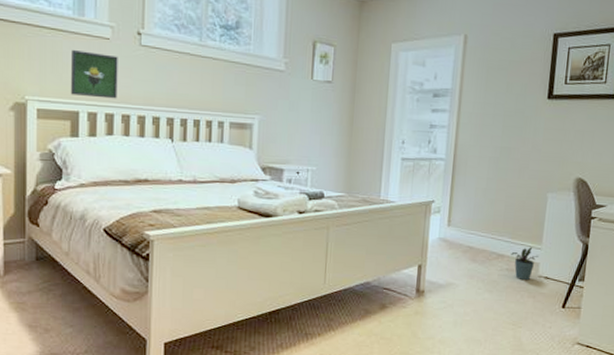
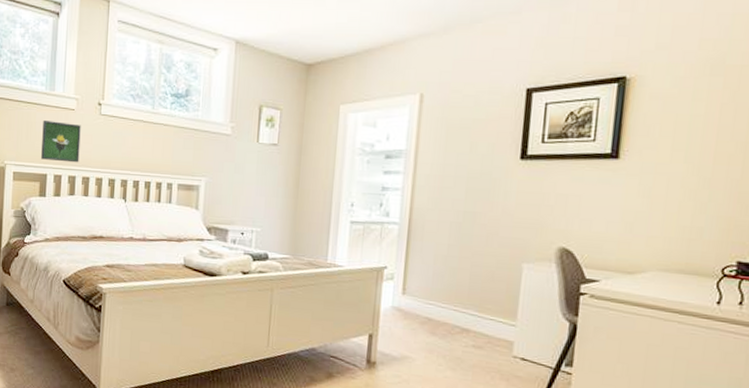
potted plant: present [511,247,539,281] -> none [478,323,513,361]

